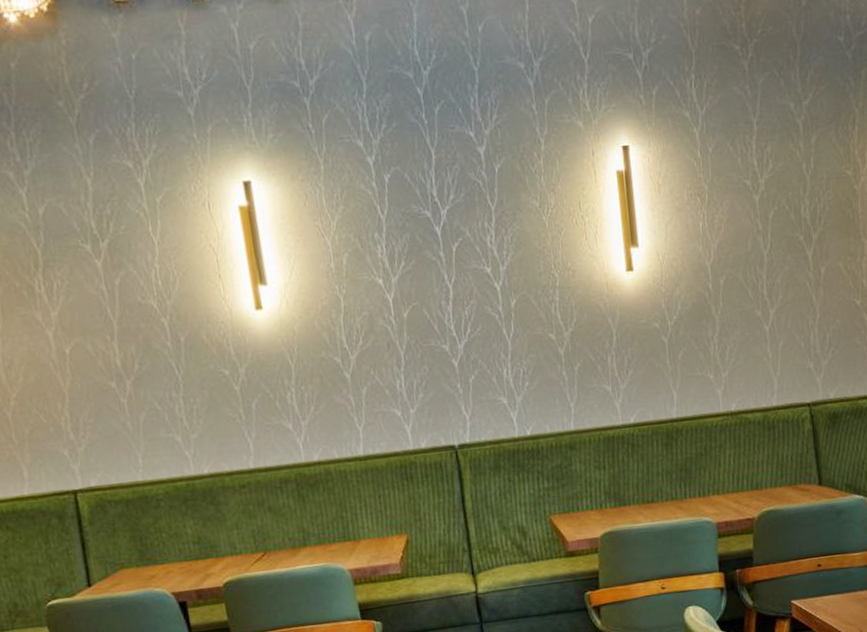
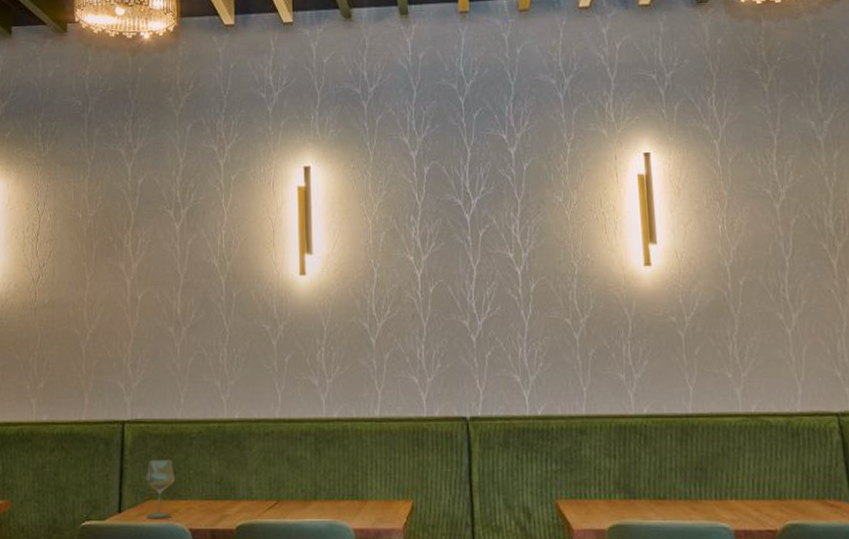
wine glass: none [111,524,149,588] -> present [145,459,176,518]

